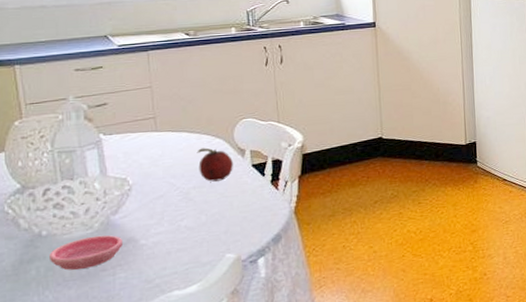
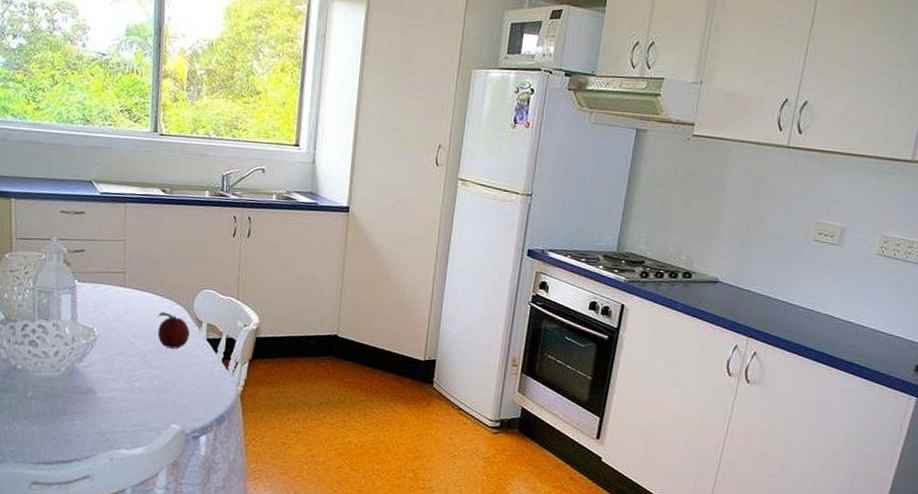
saucer: present [49,235,124,270] -> none [21,379,84,409]

